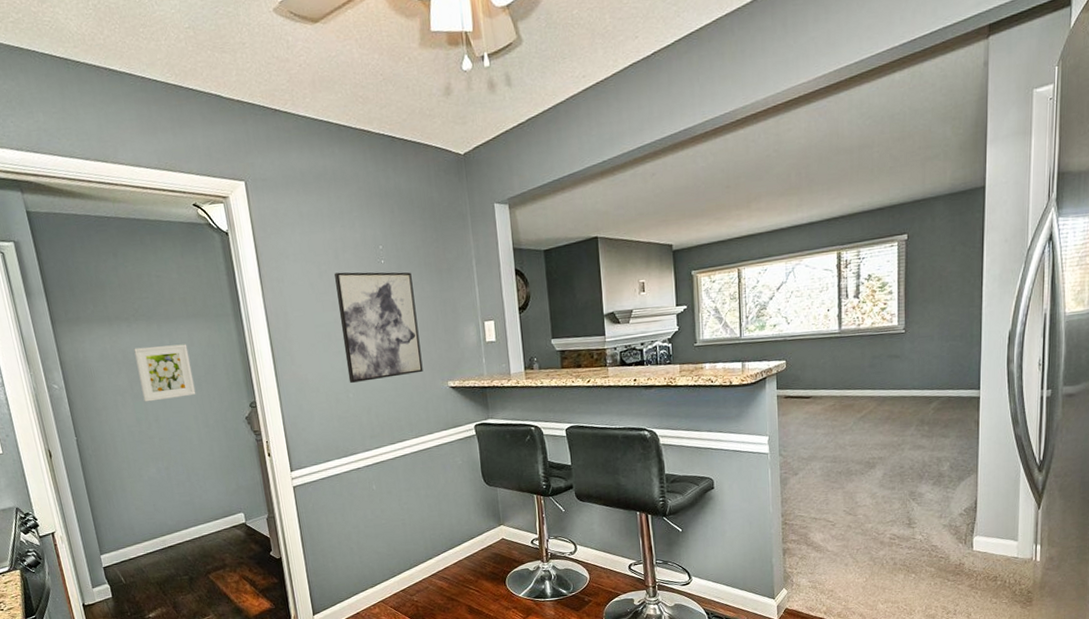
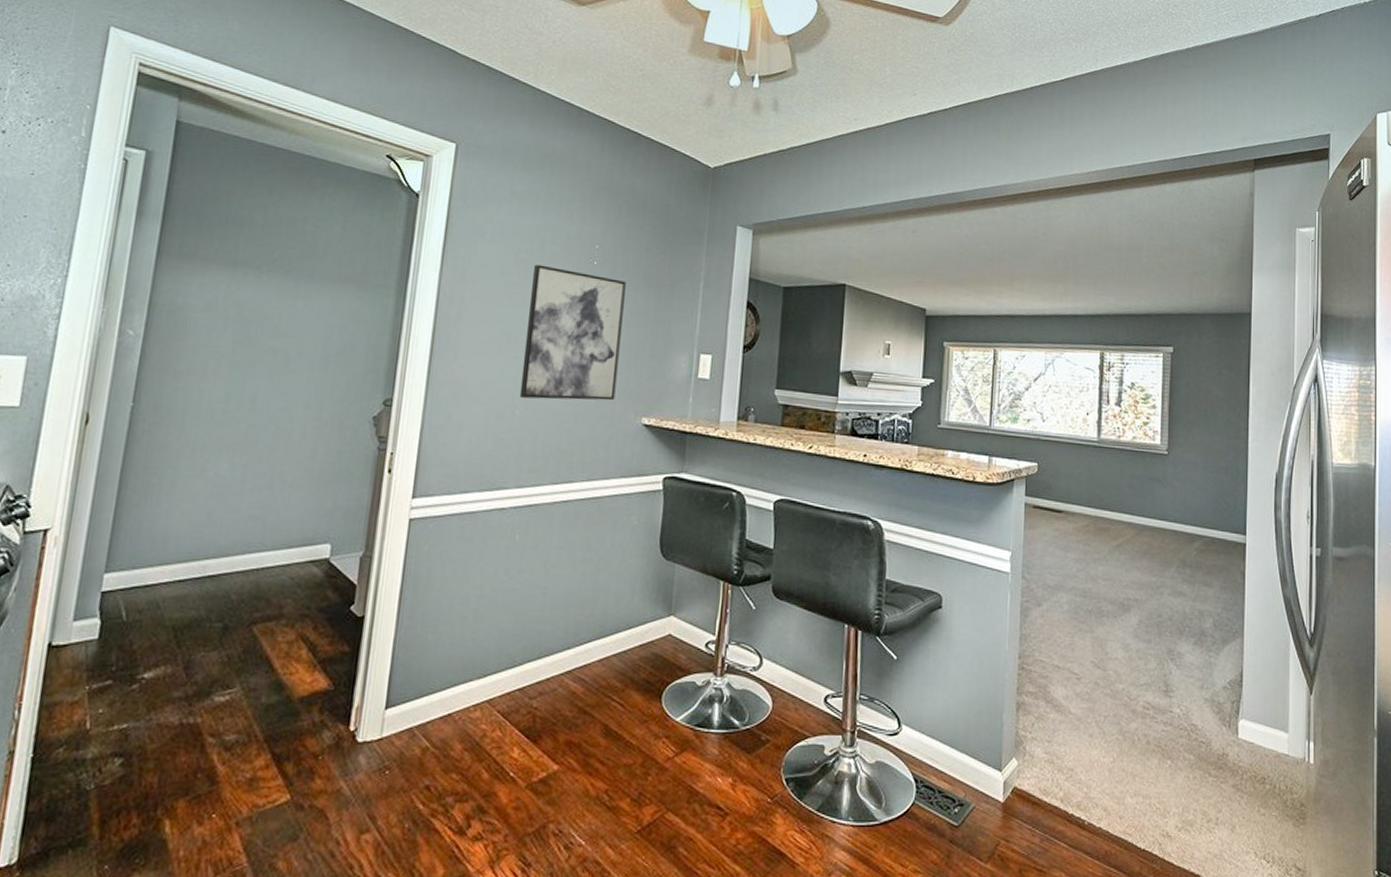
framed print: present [134,344,196,402] -> none [244,304,326,377]

